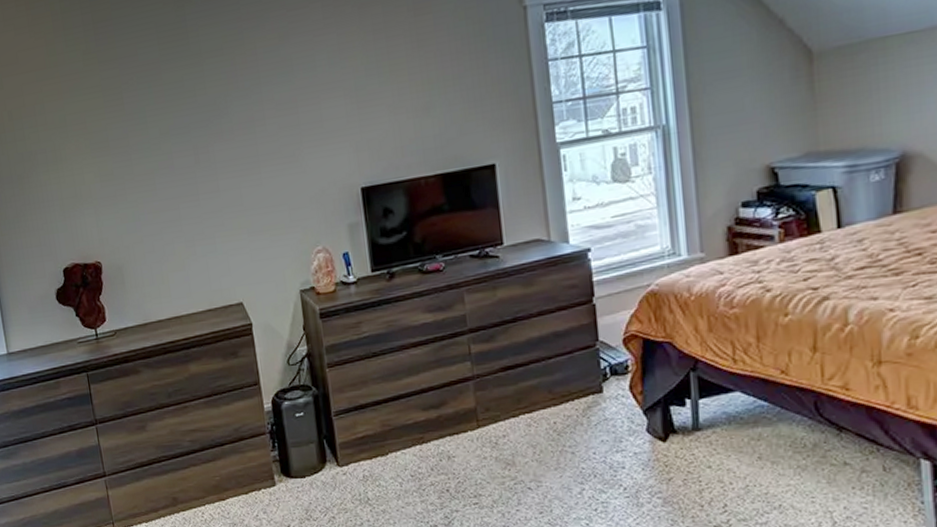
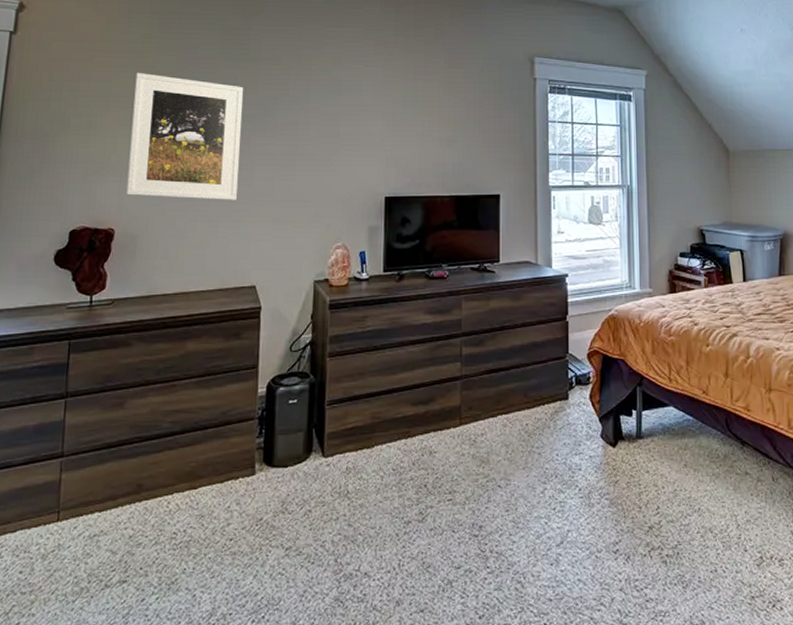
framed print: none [85,88,207,226] -> present [126,73,243,200]

